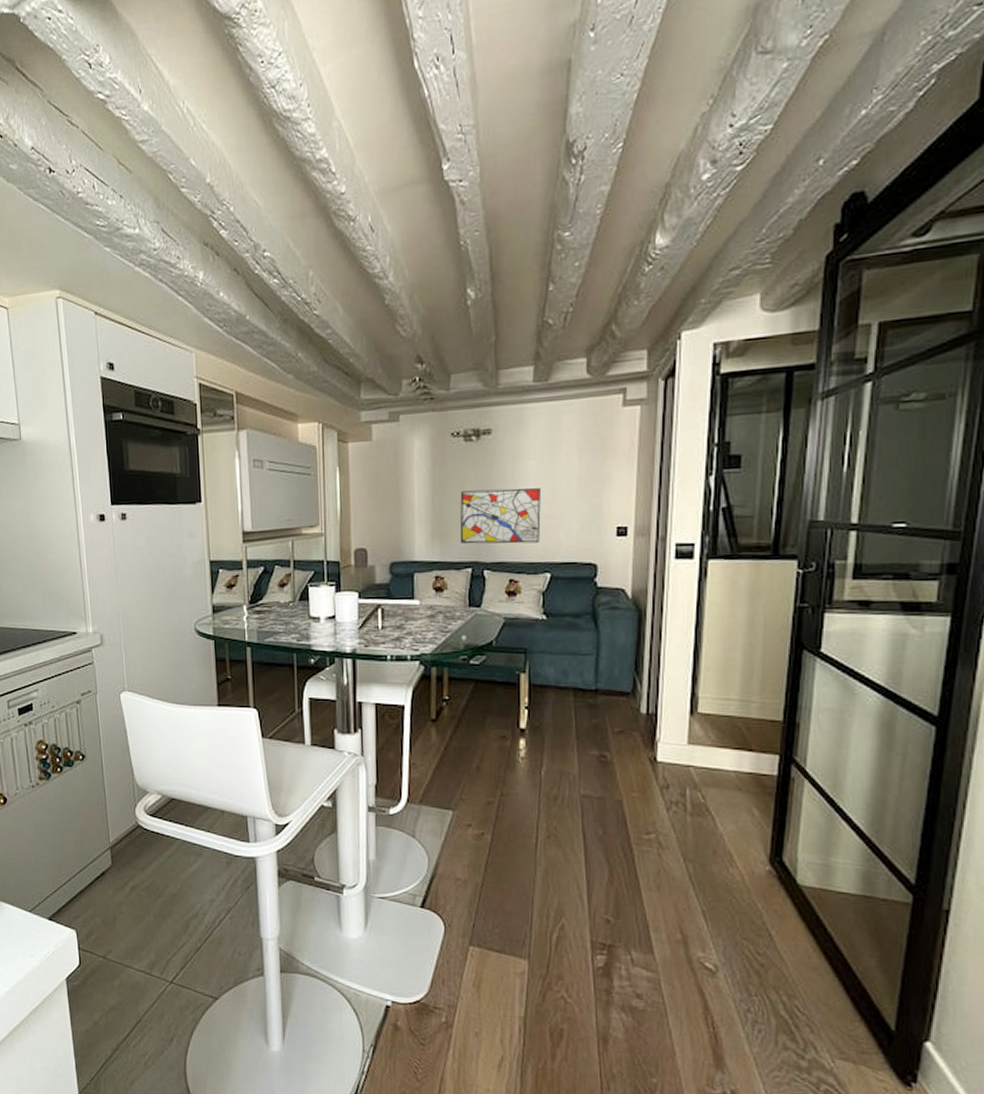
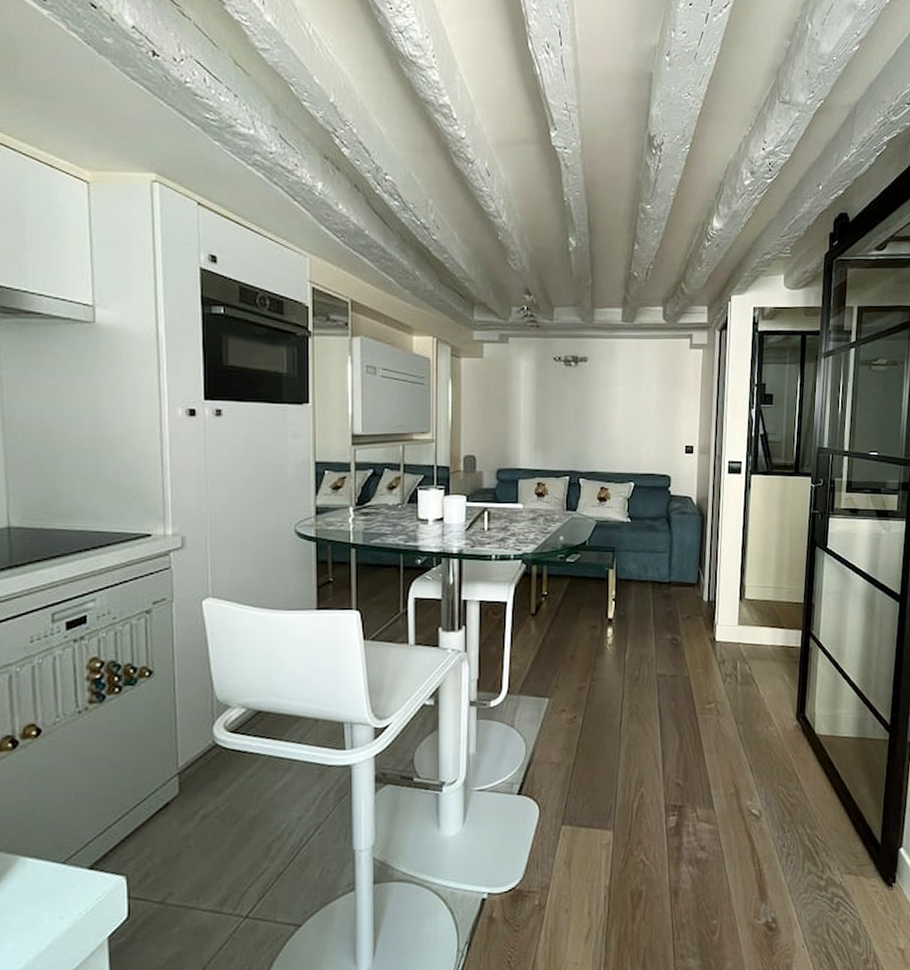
wall art: present [460,488,541,544] -> none [559,409,627,456]

